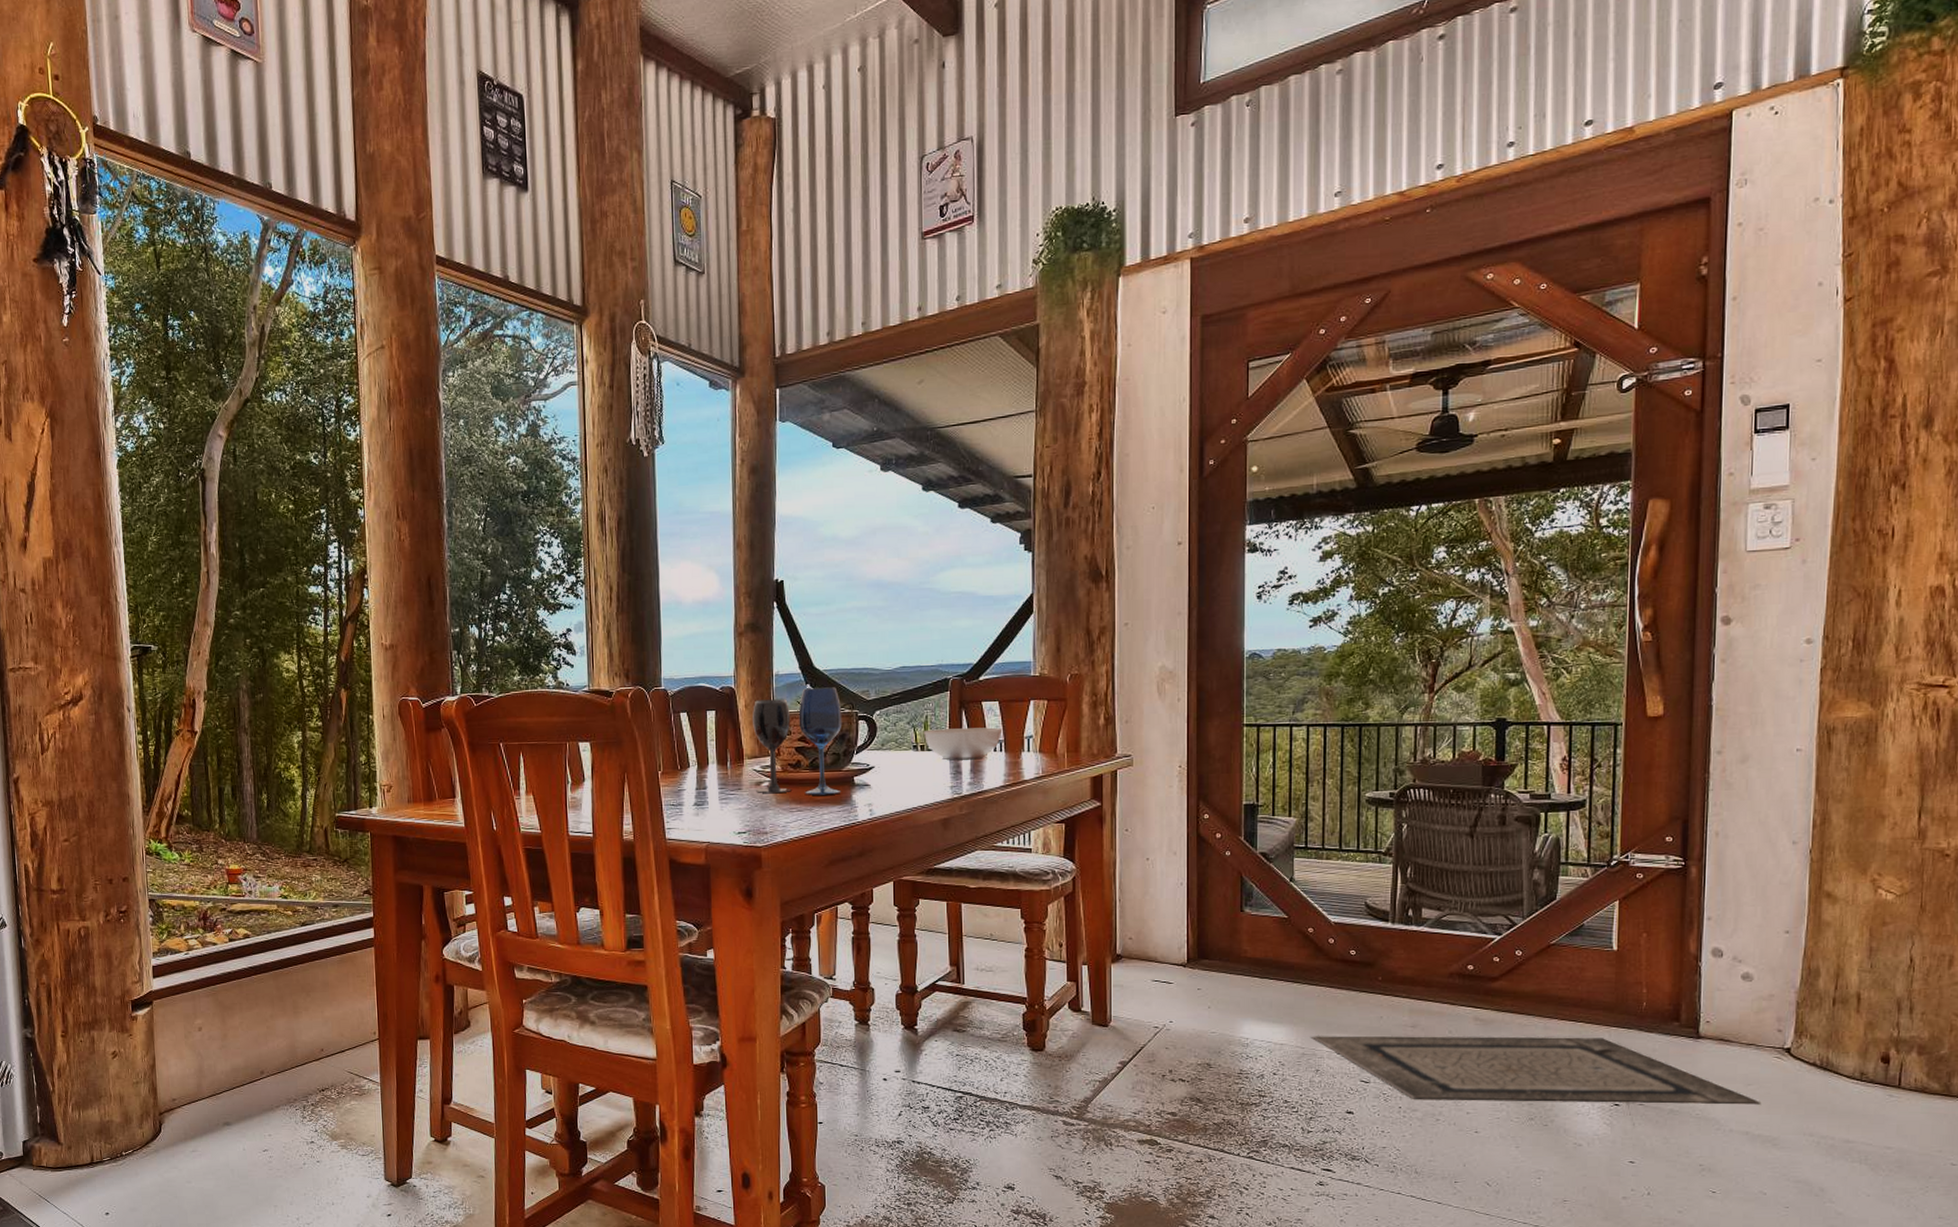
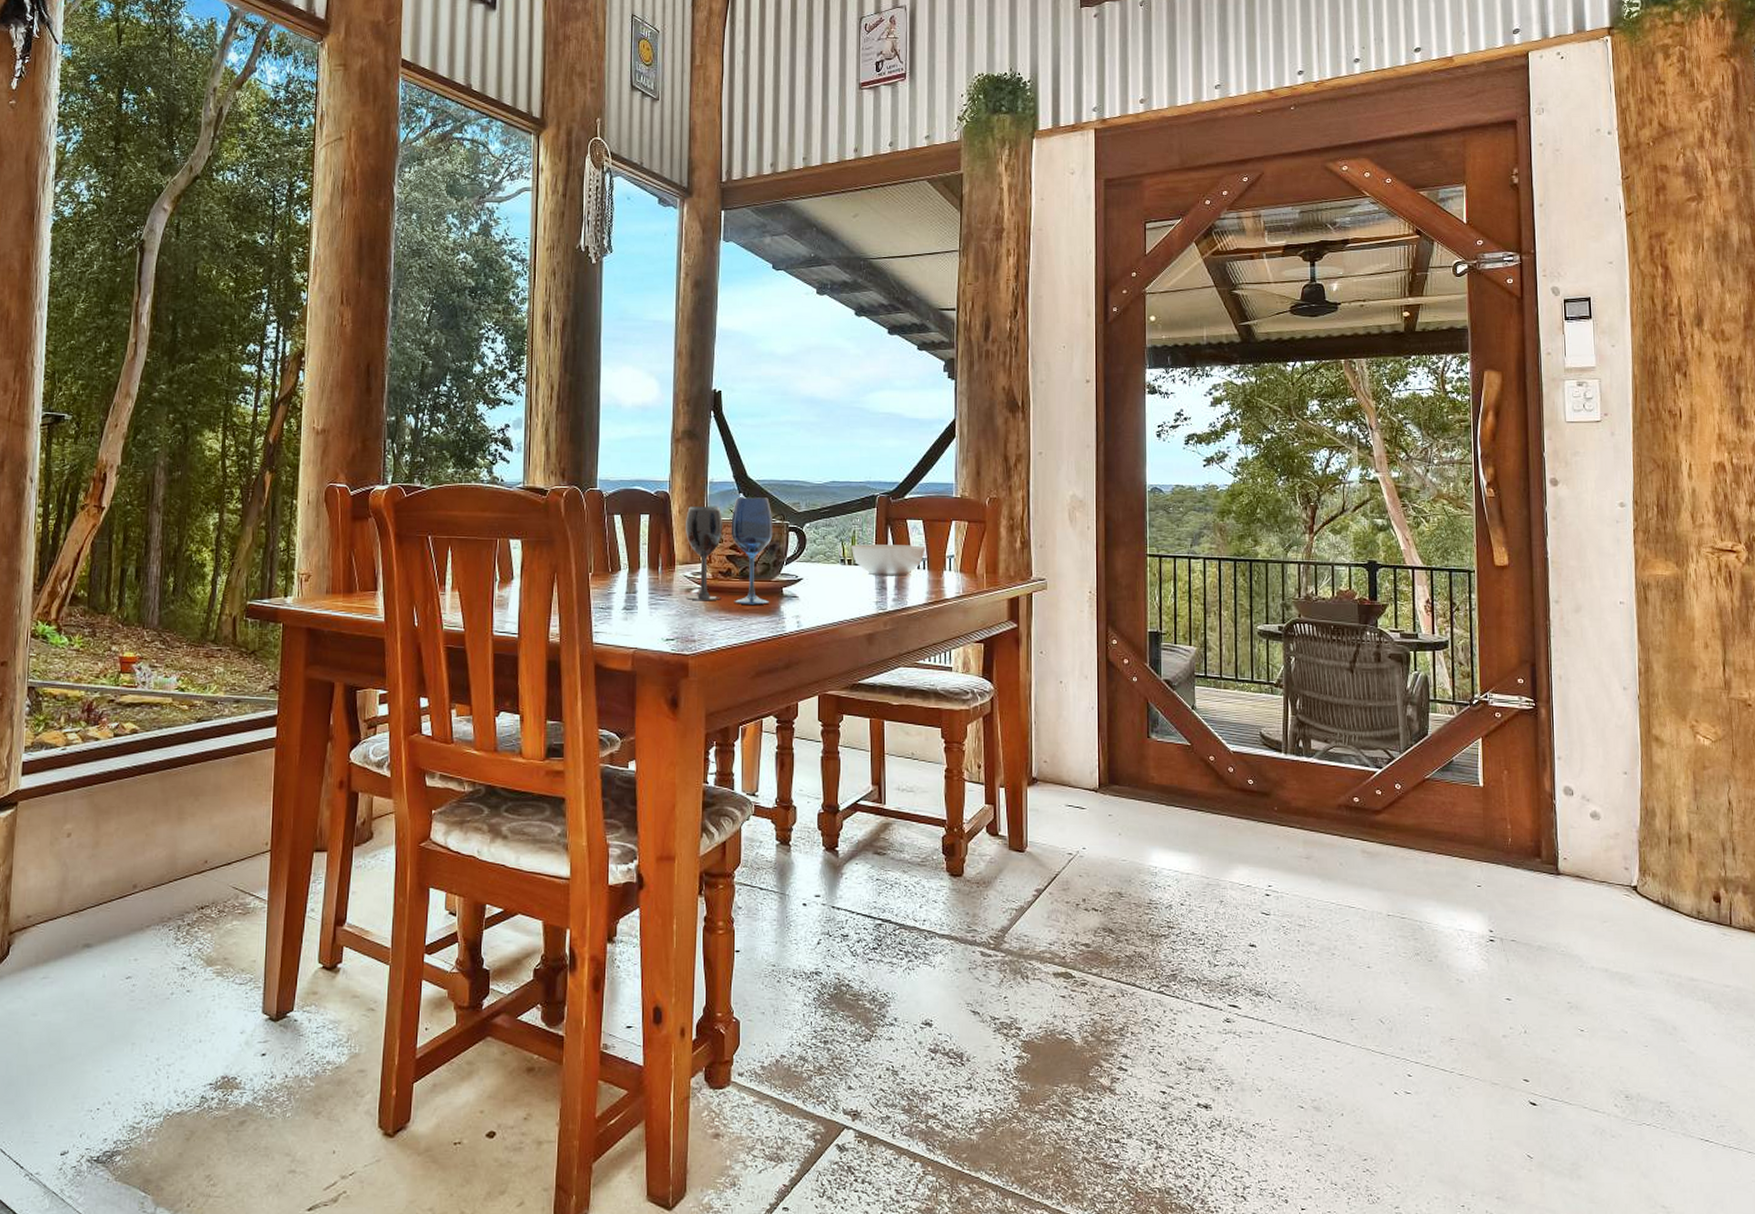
doormat: present [1311,1035,1760,1105] -> none [1215,865,1615,942]

